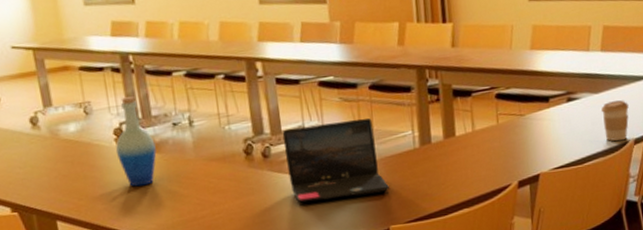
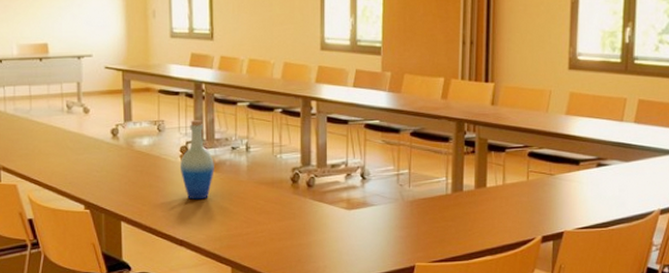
laptop: present [282,117,389,203] -> none [327,161,419,232]
coffee cup: present [601,100,629,142] -> none [630,171,657,210]

